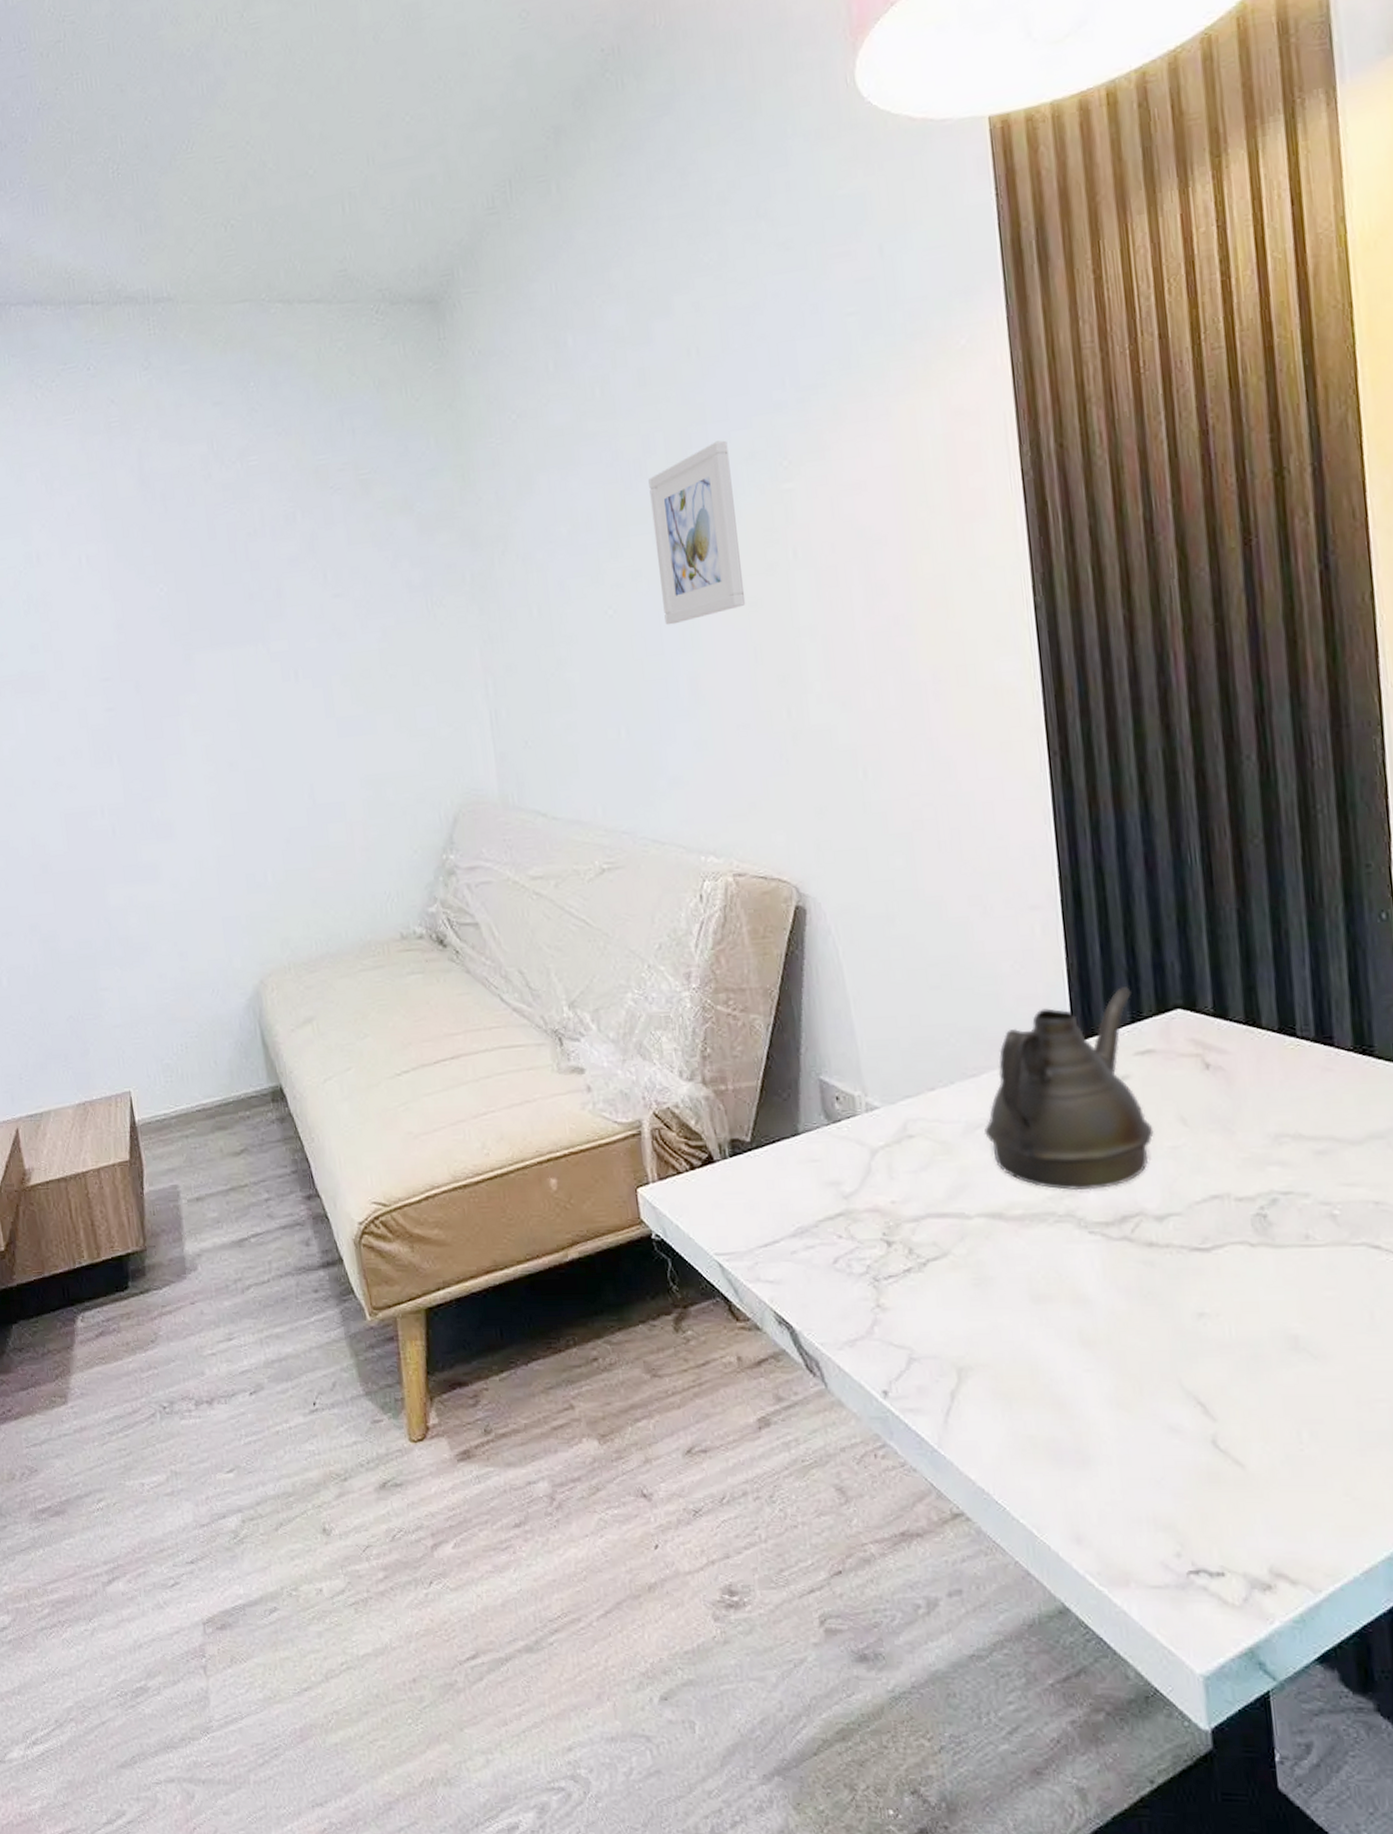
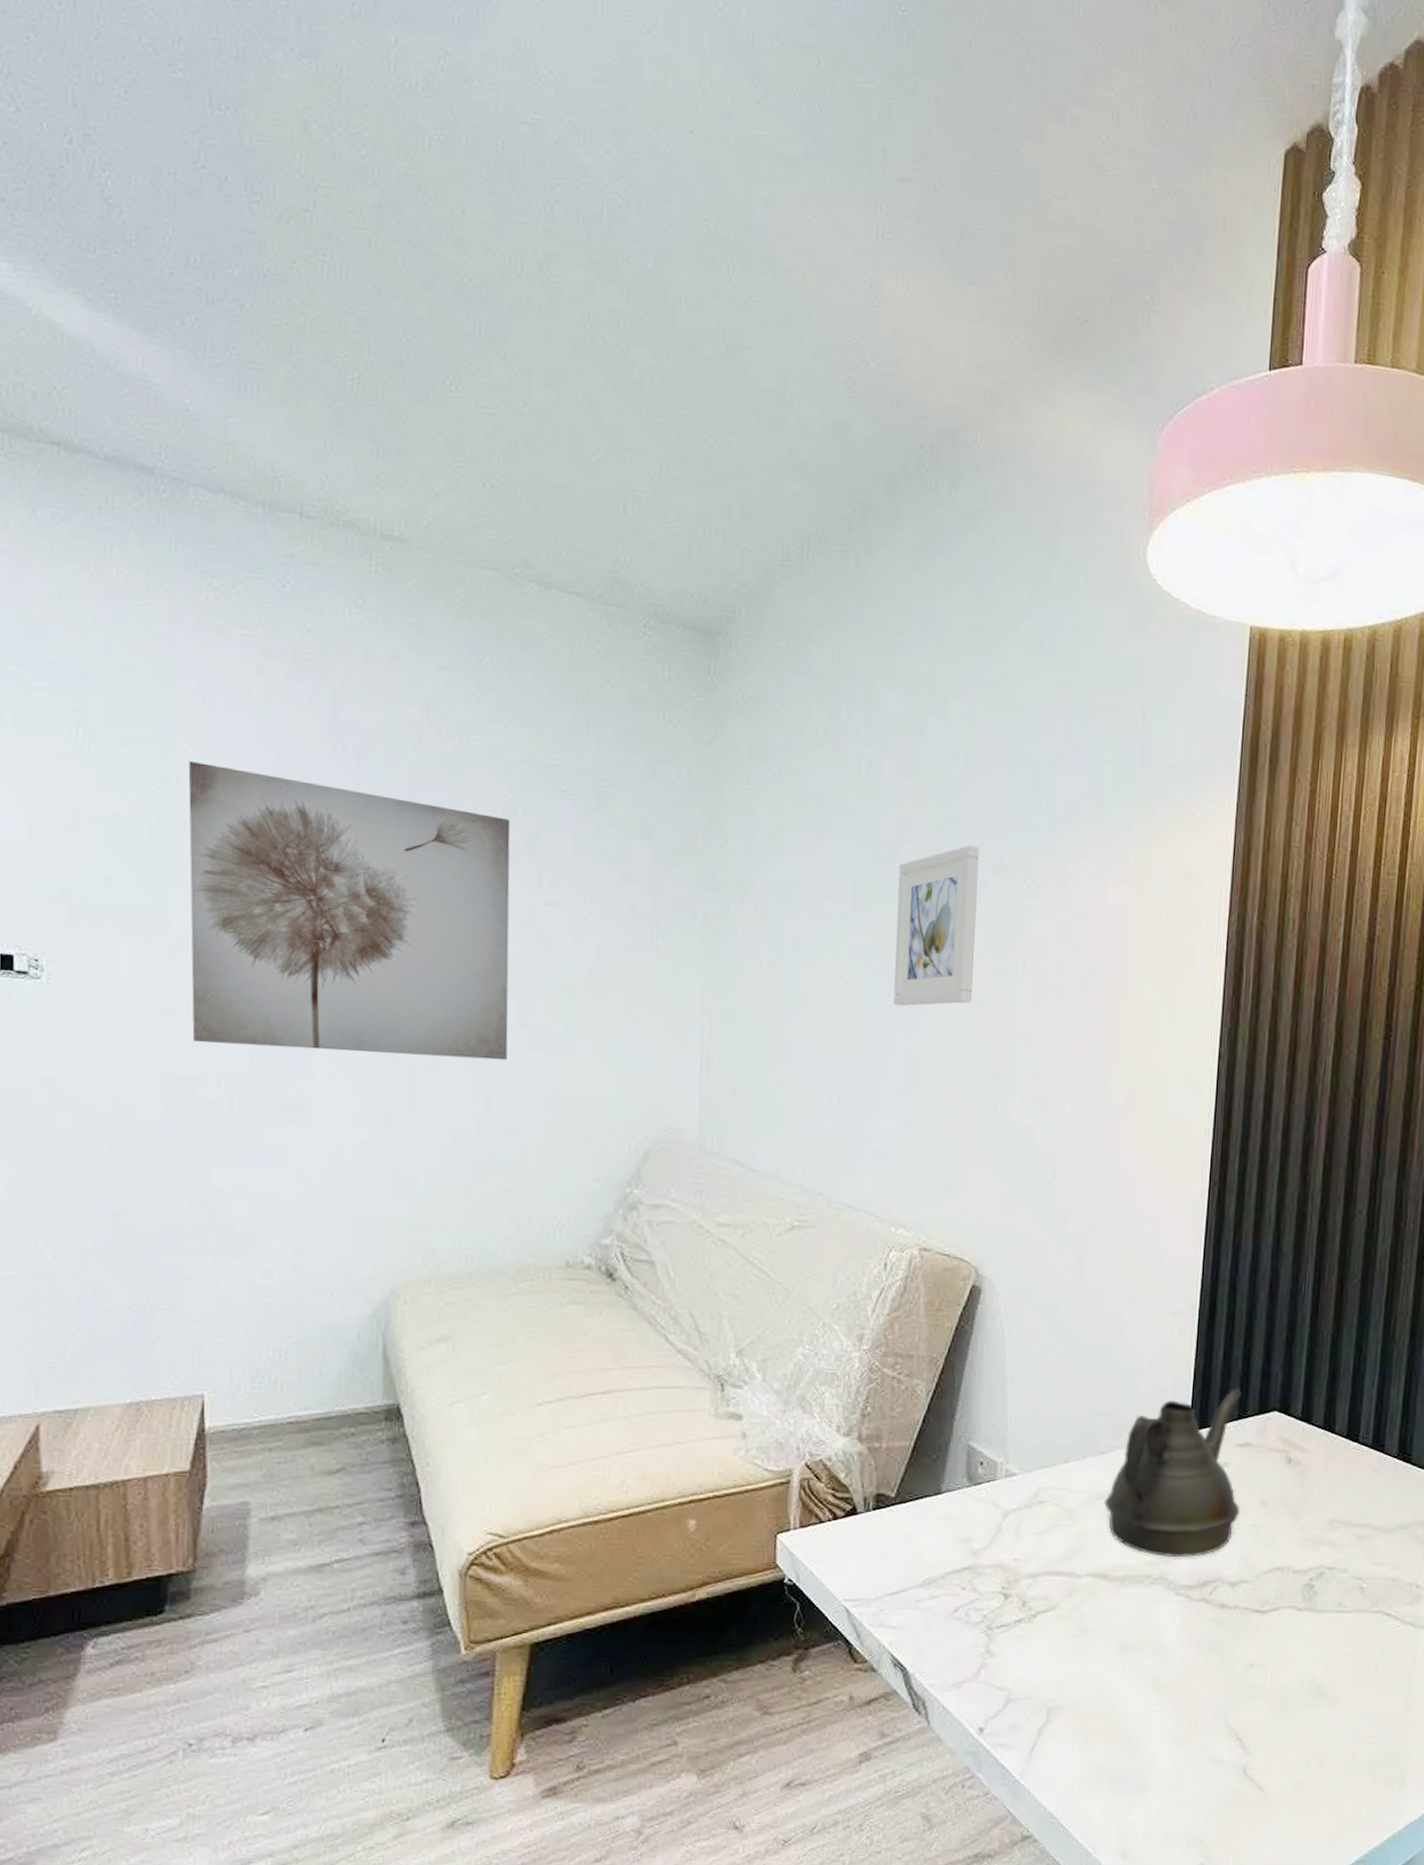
wall art: none [43,525,322,780] -> present [188,760,511,1061]

